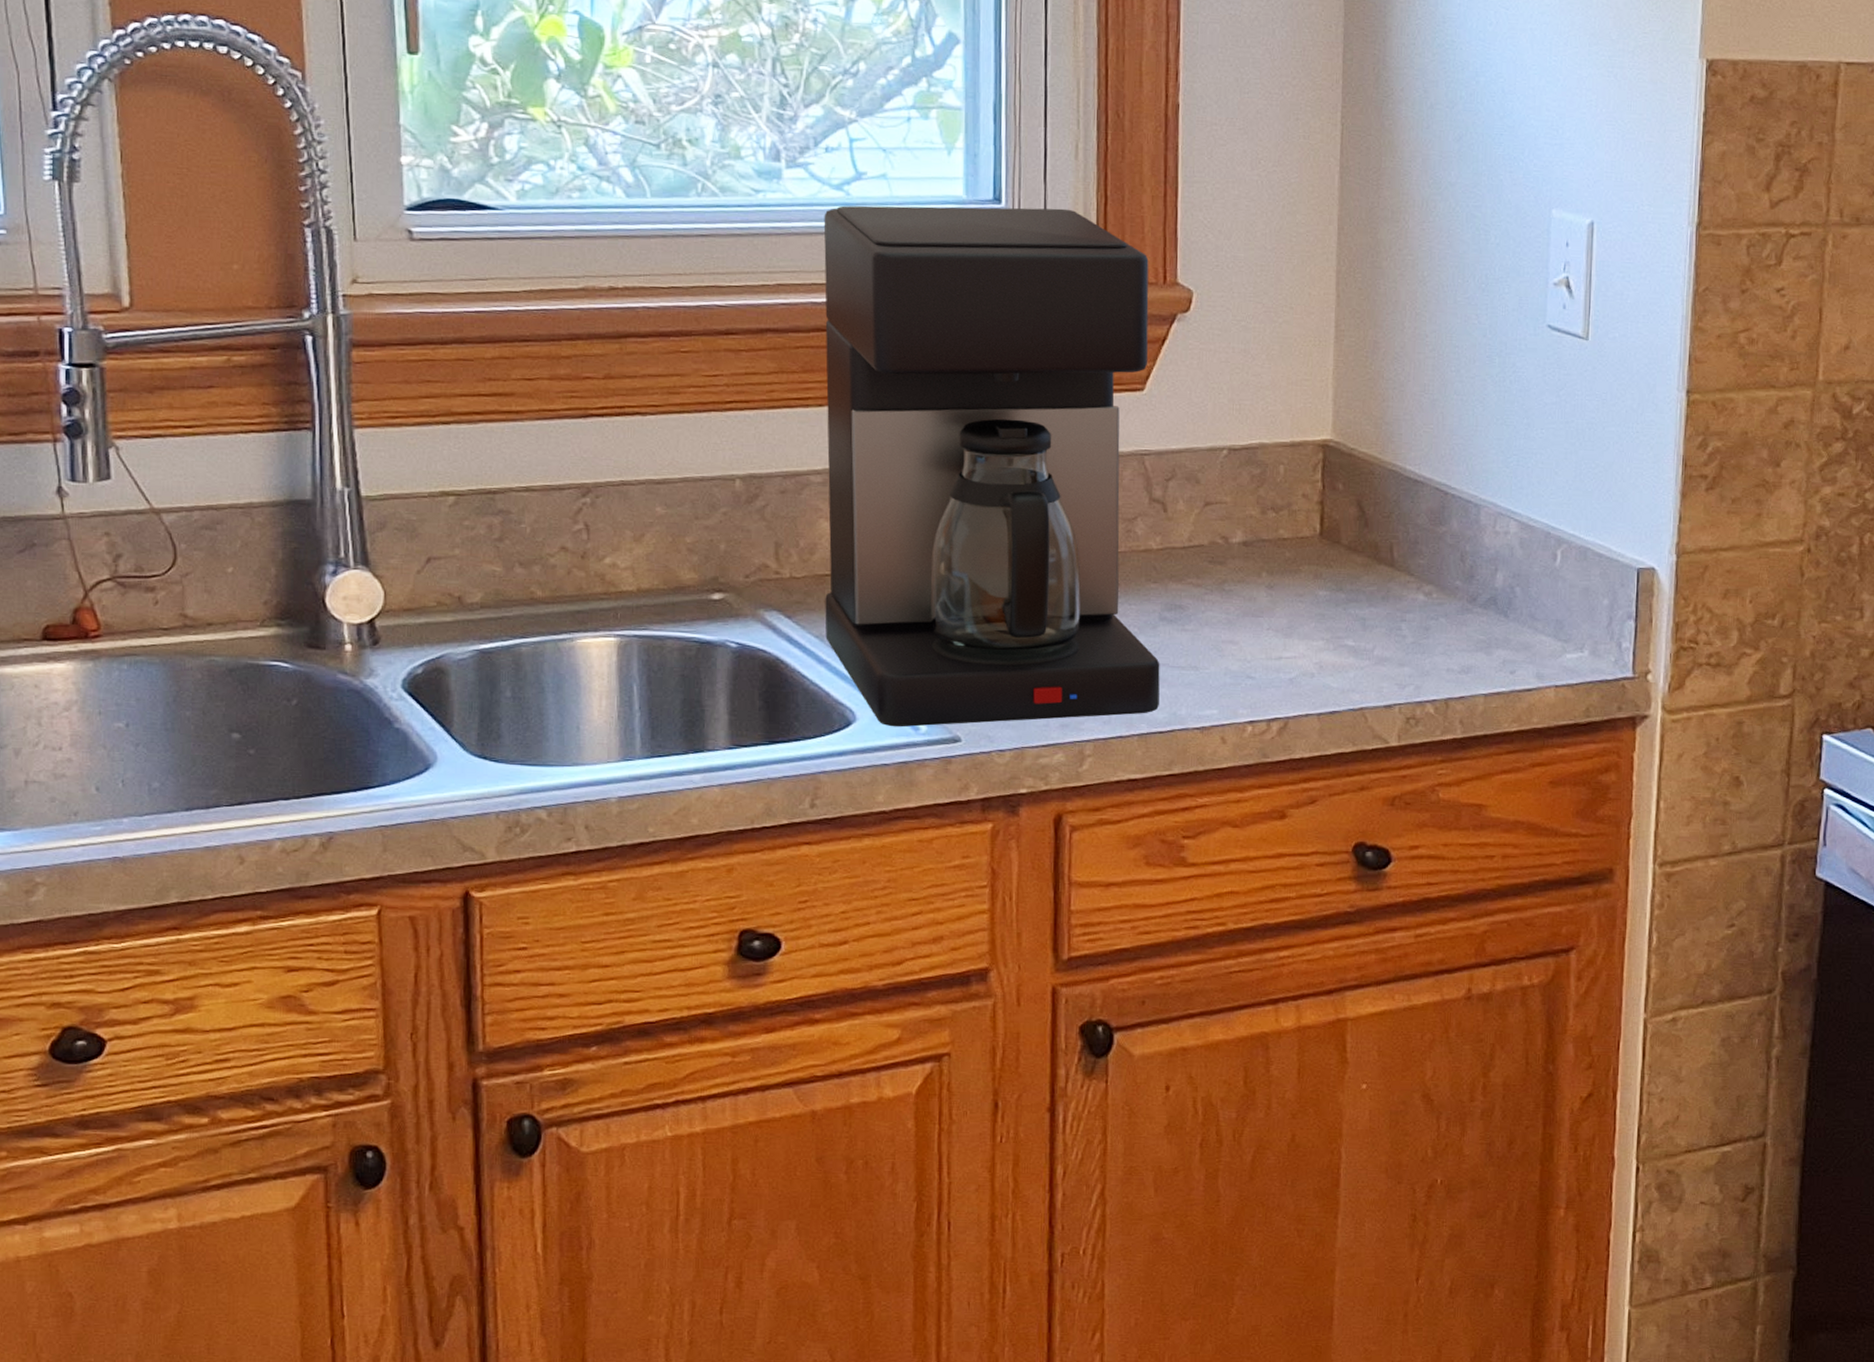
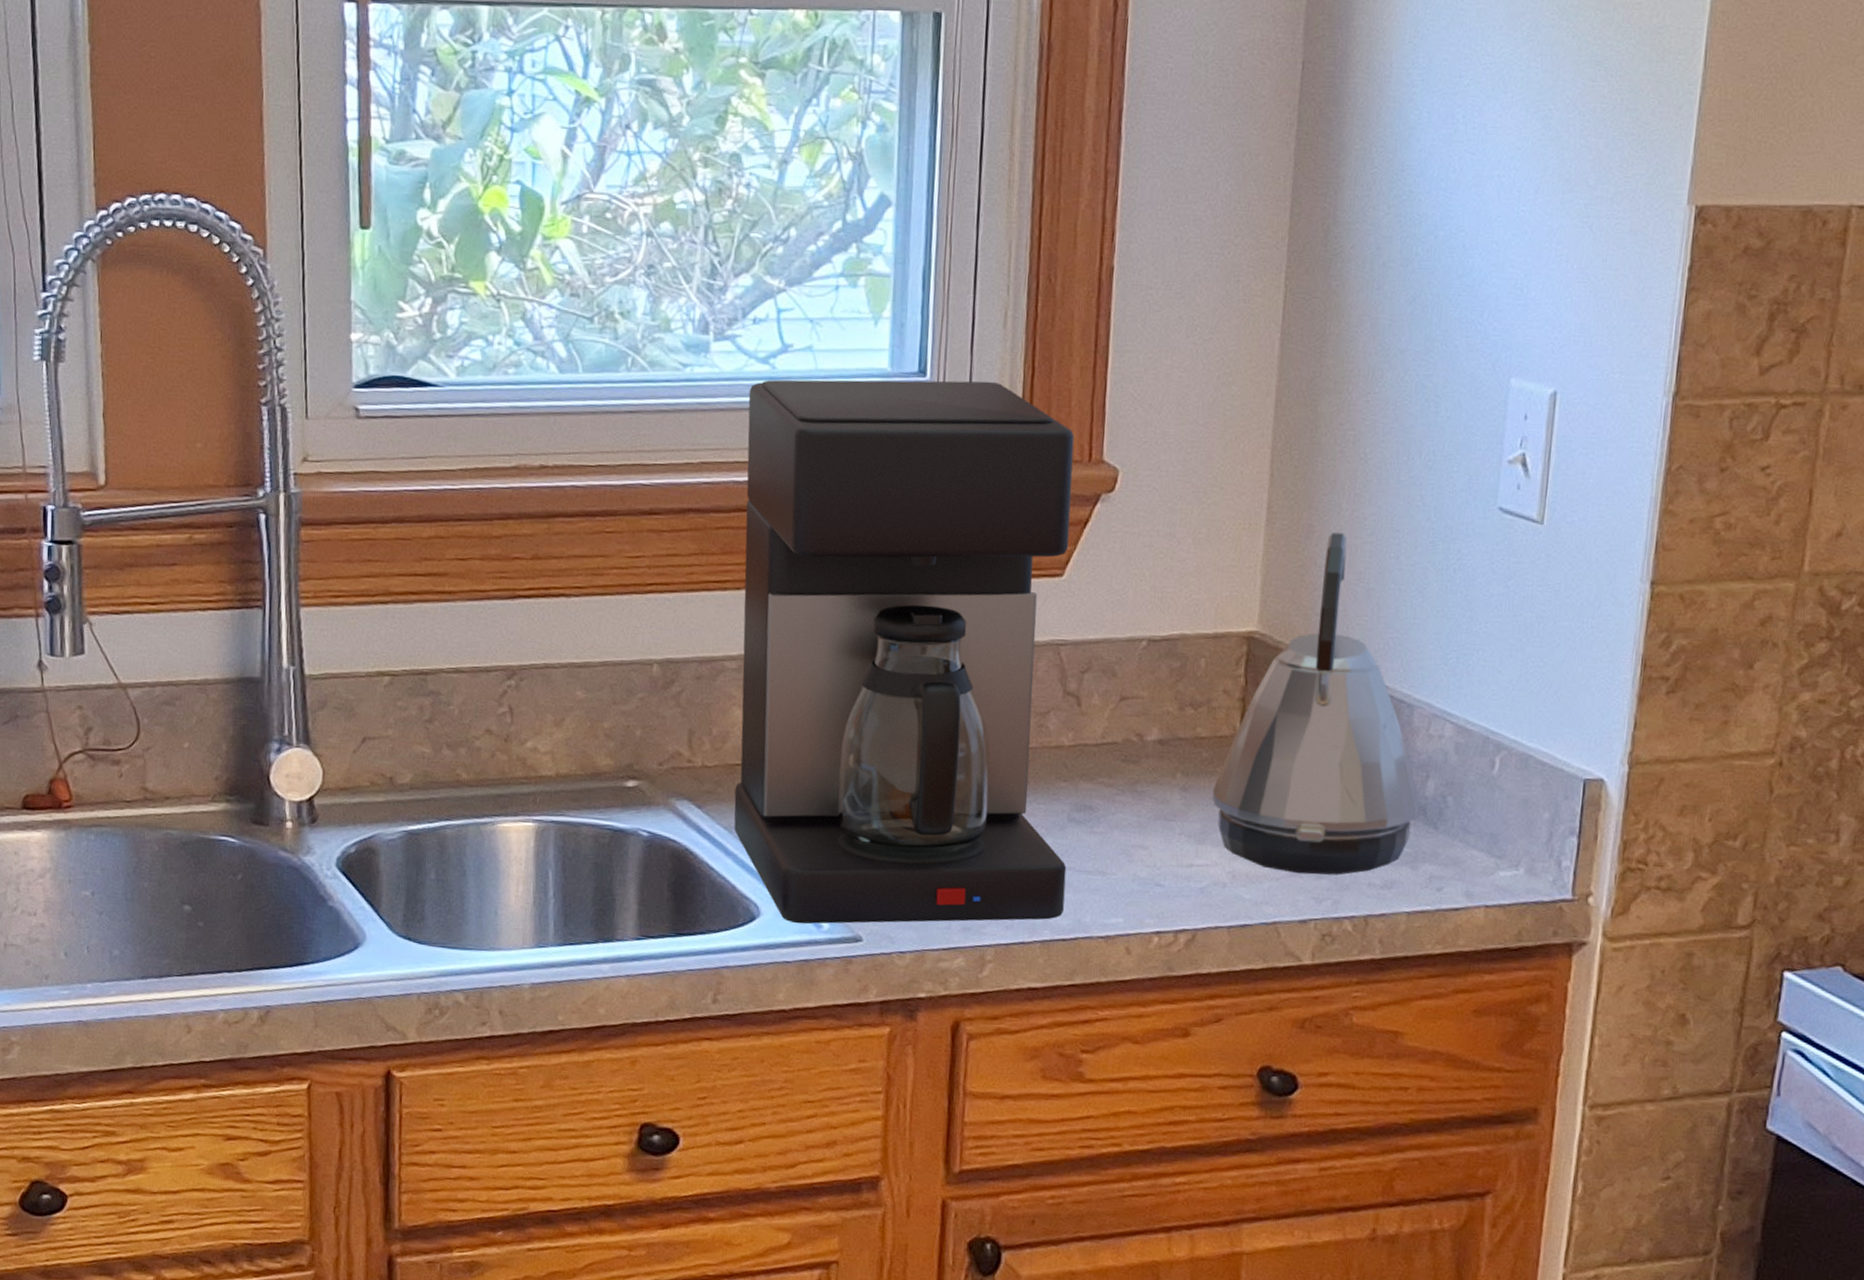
kettle: none [1296,348,1491,663] -> present [1212,532,1420,875]

